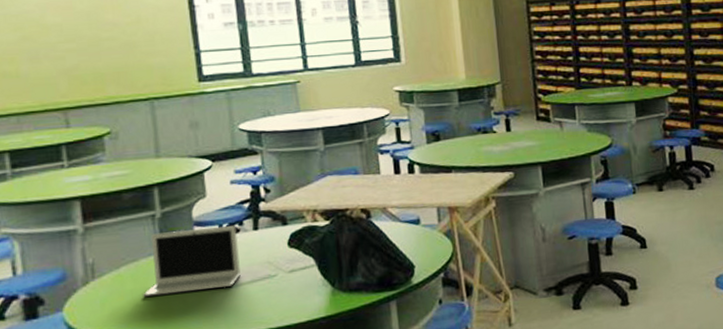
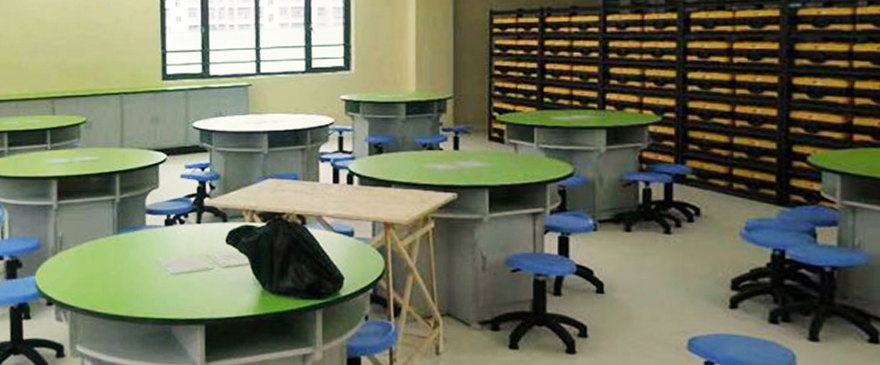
laptop: present [143,226,241,297] -> none [99,216,182,274]

